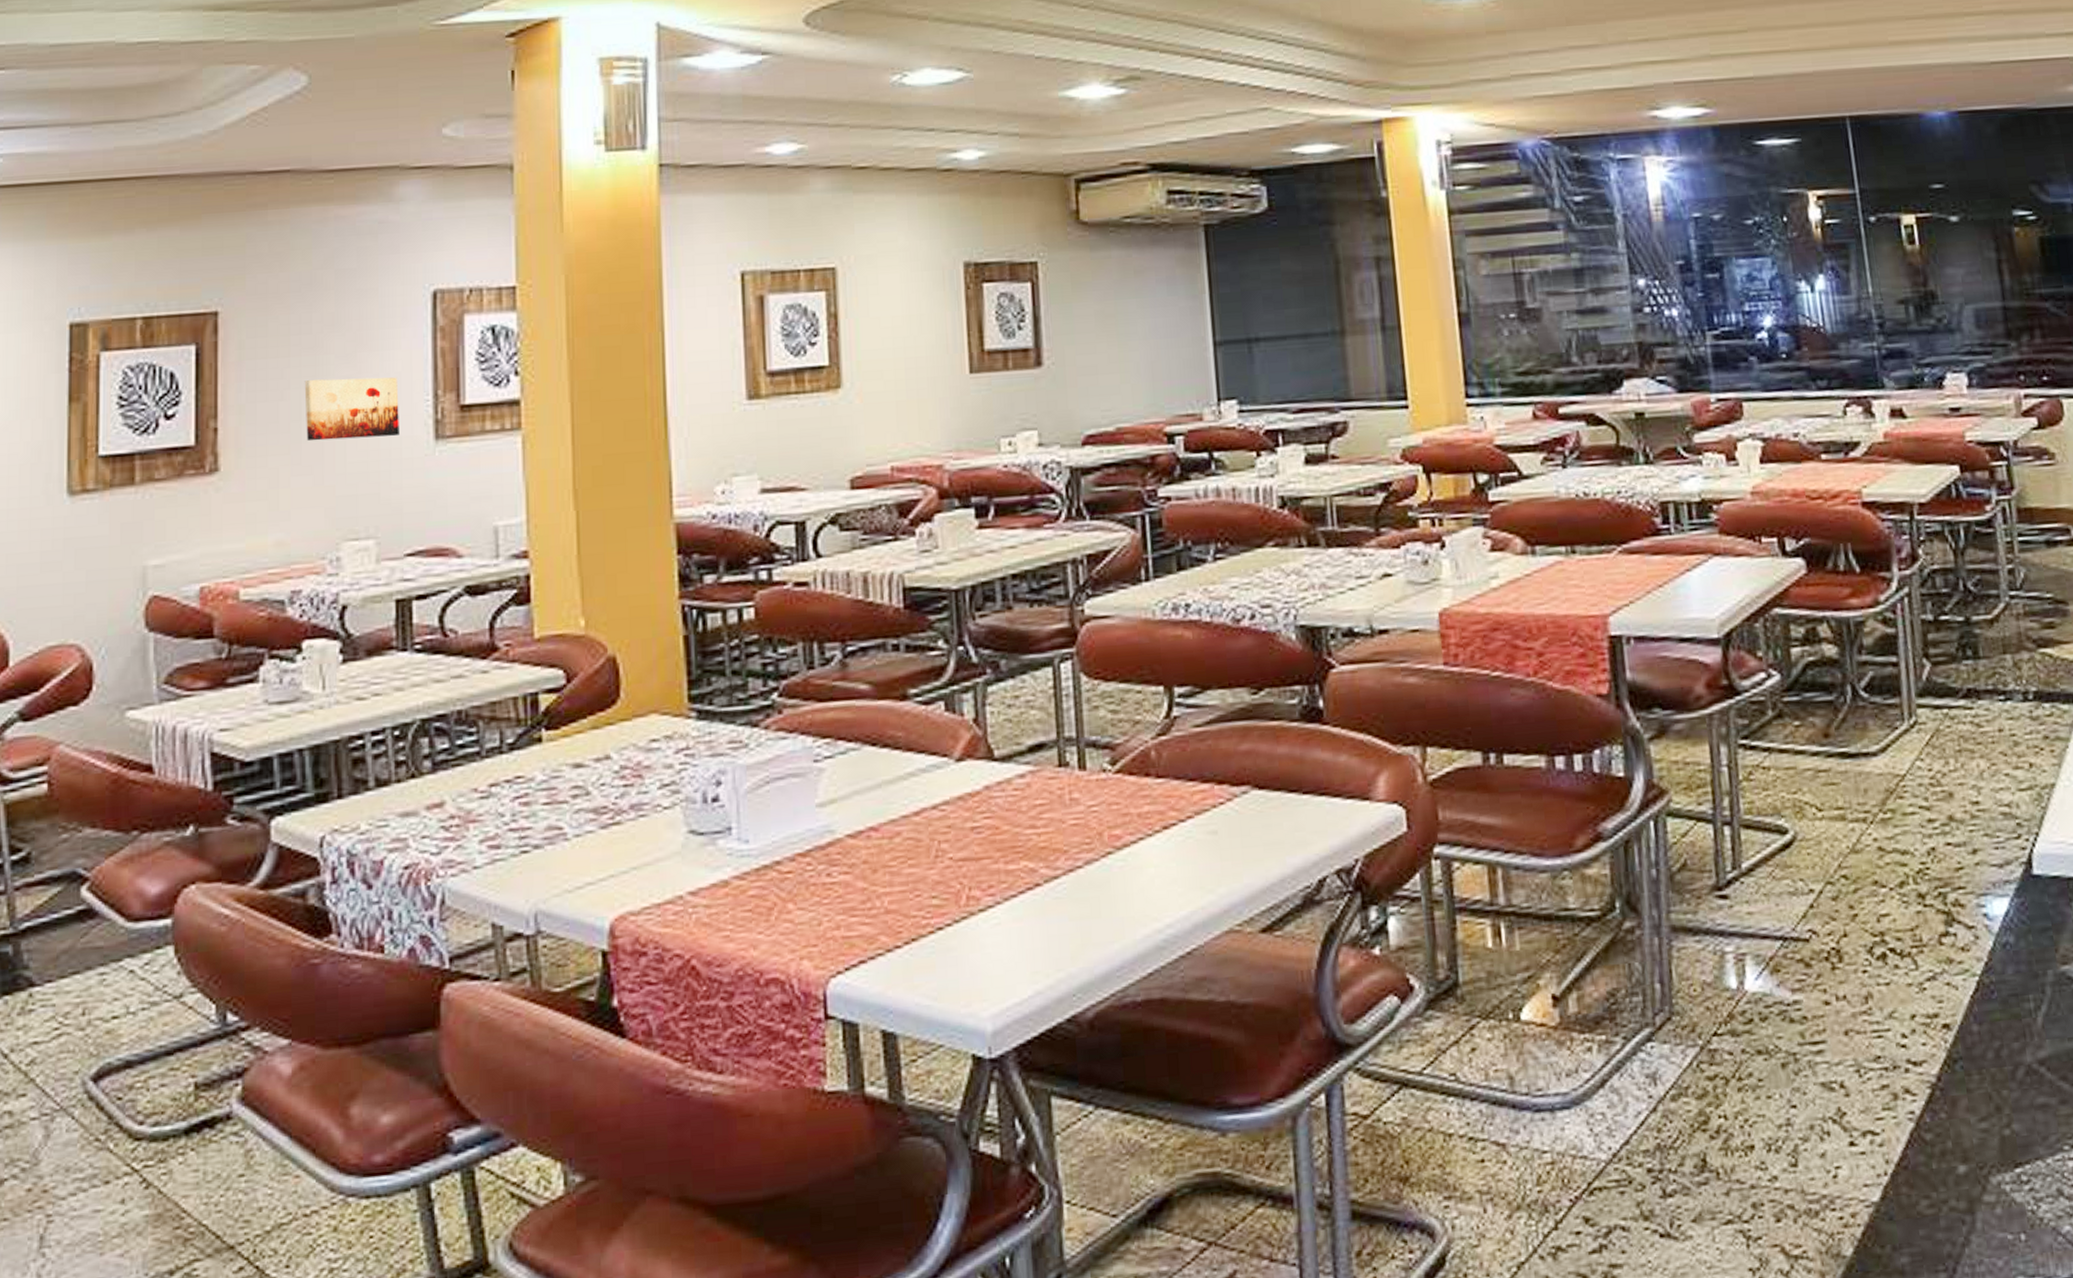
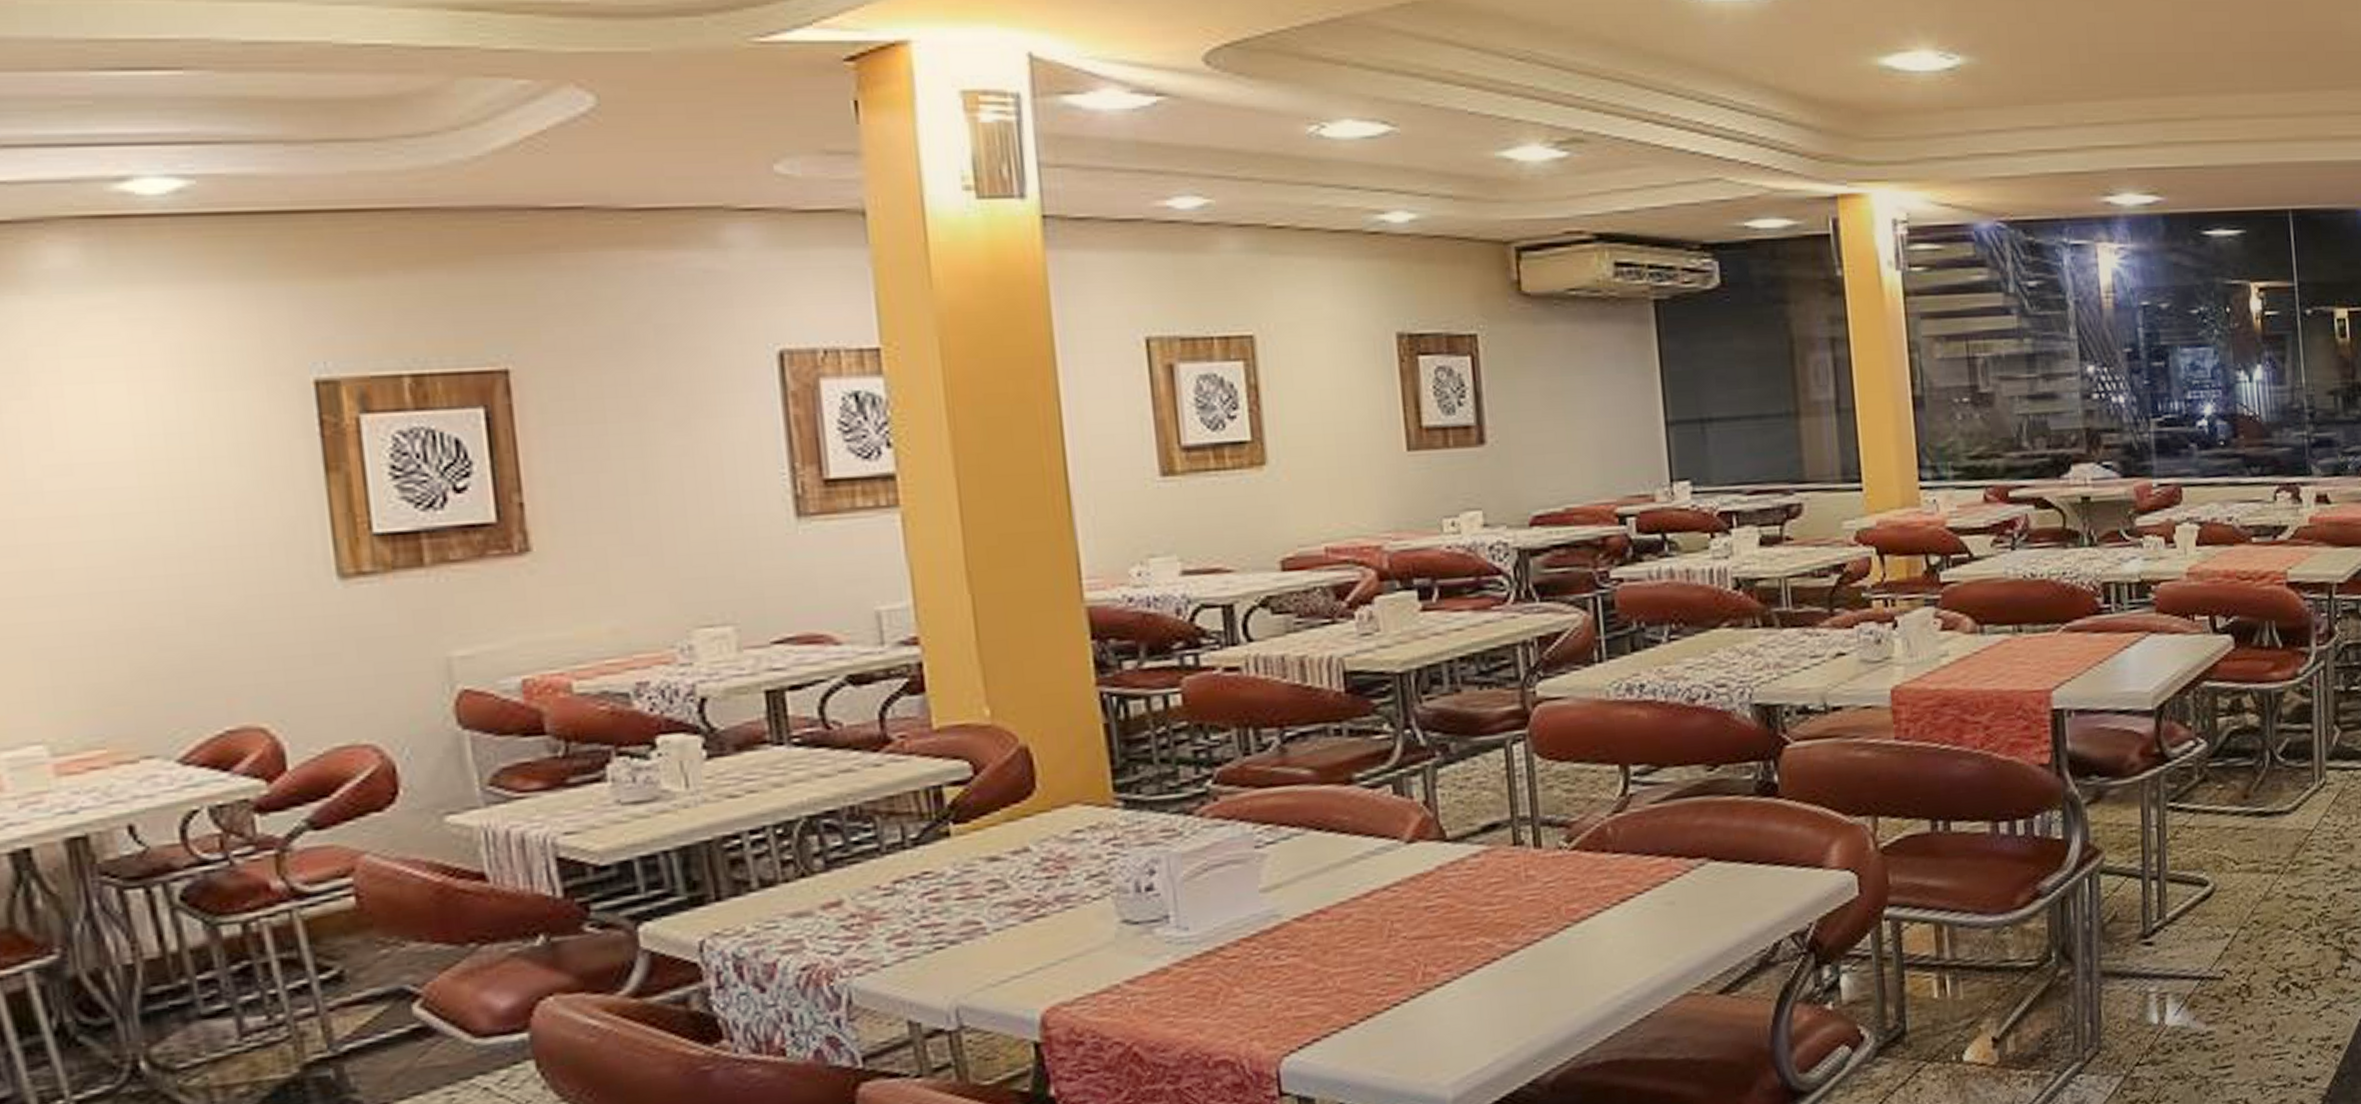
wall art: present [304,377,399,442] -> none [628,447,752,519]

